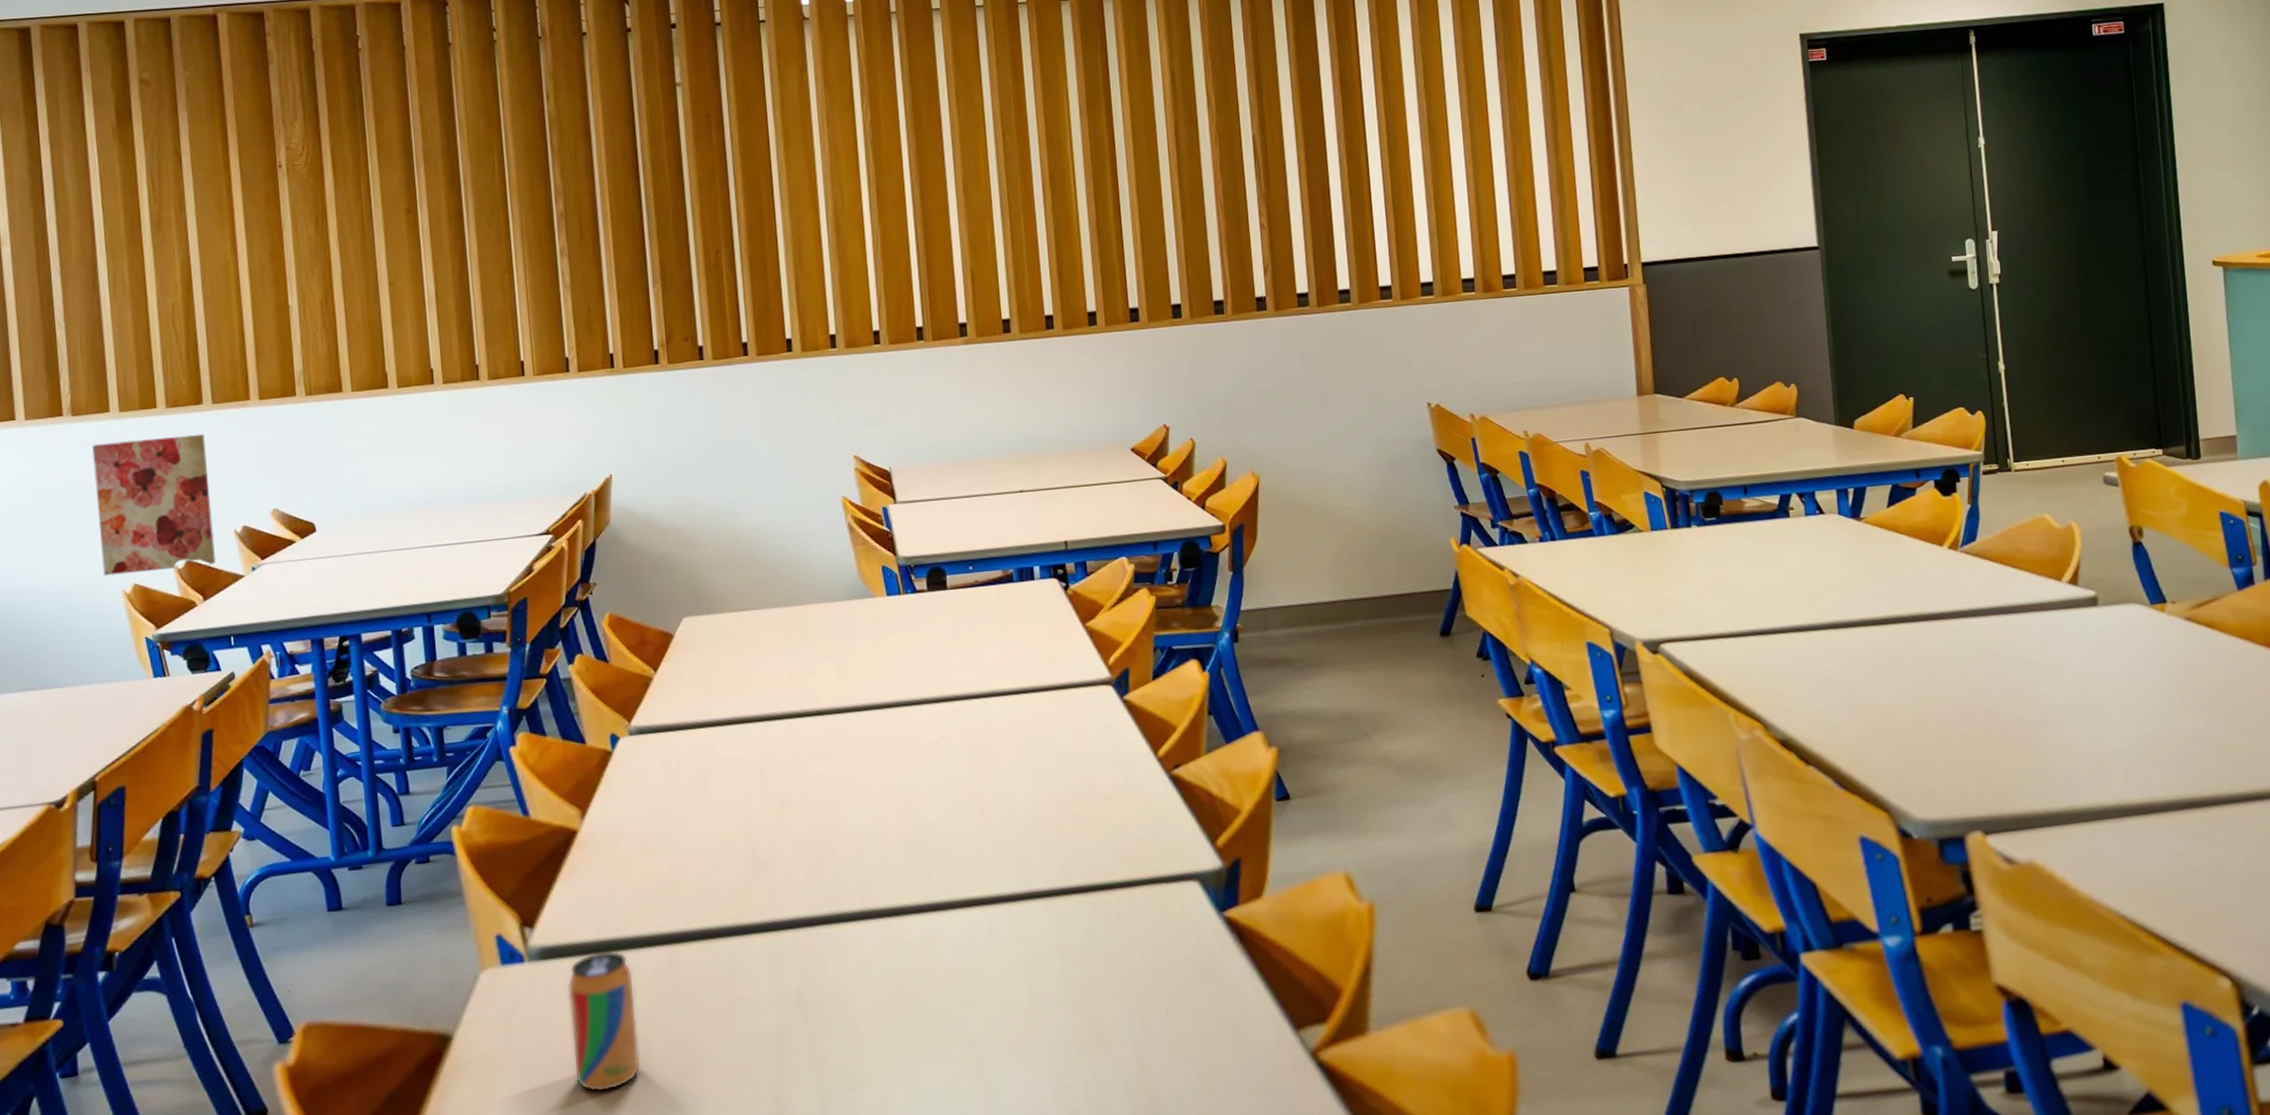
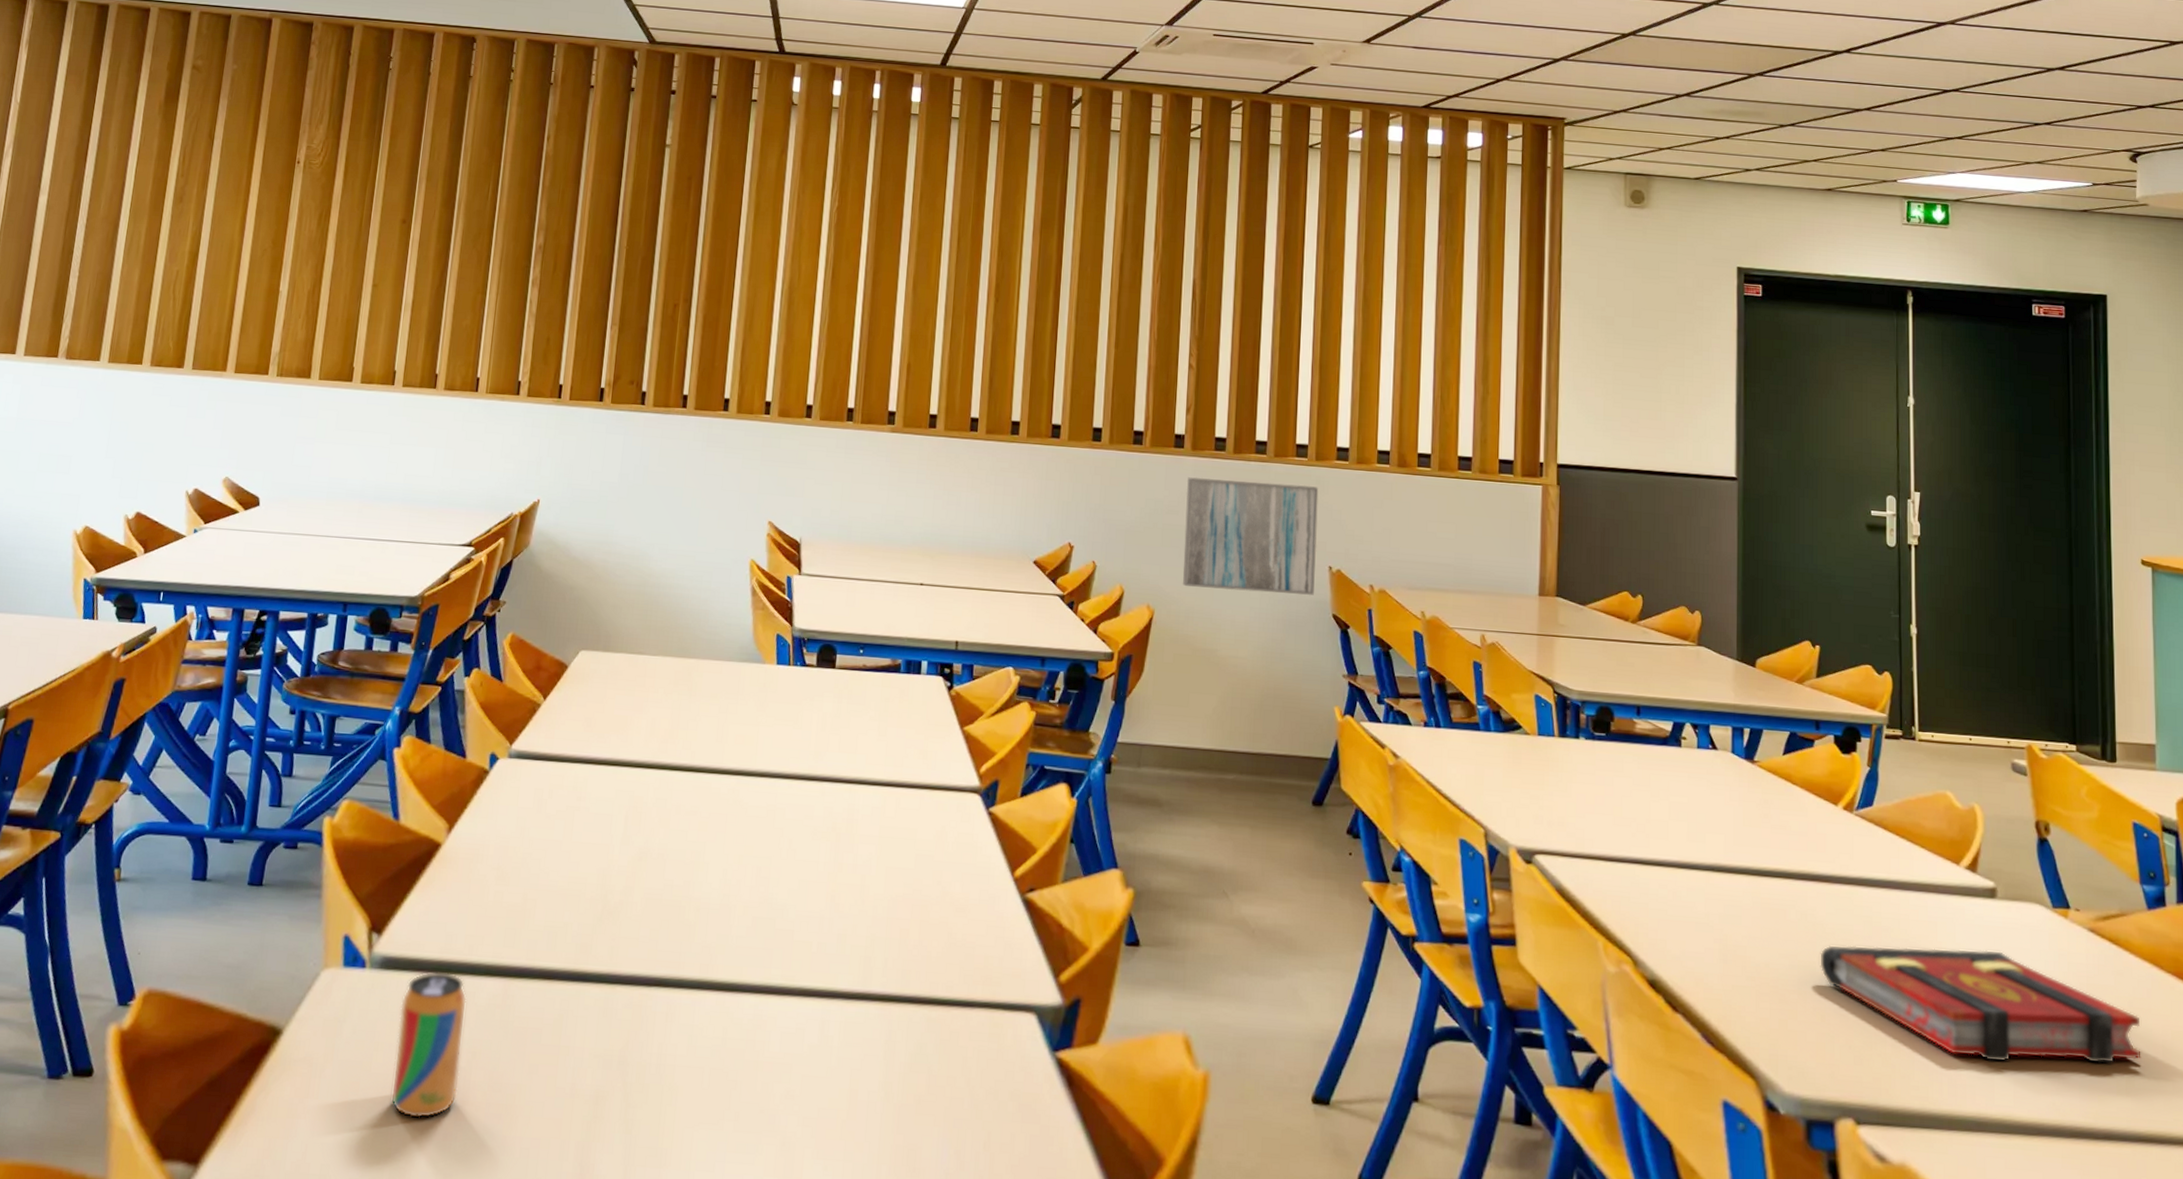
wall art: present [92,433,216,576] -> none [60,388,179,521]
wall art: none [1275,326,1416,448] -> present [1182,477,1319,596]
book: none [1938,654,2240,755] -> present [1820,945,2141,1063]

